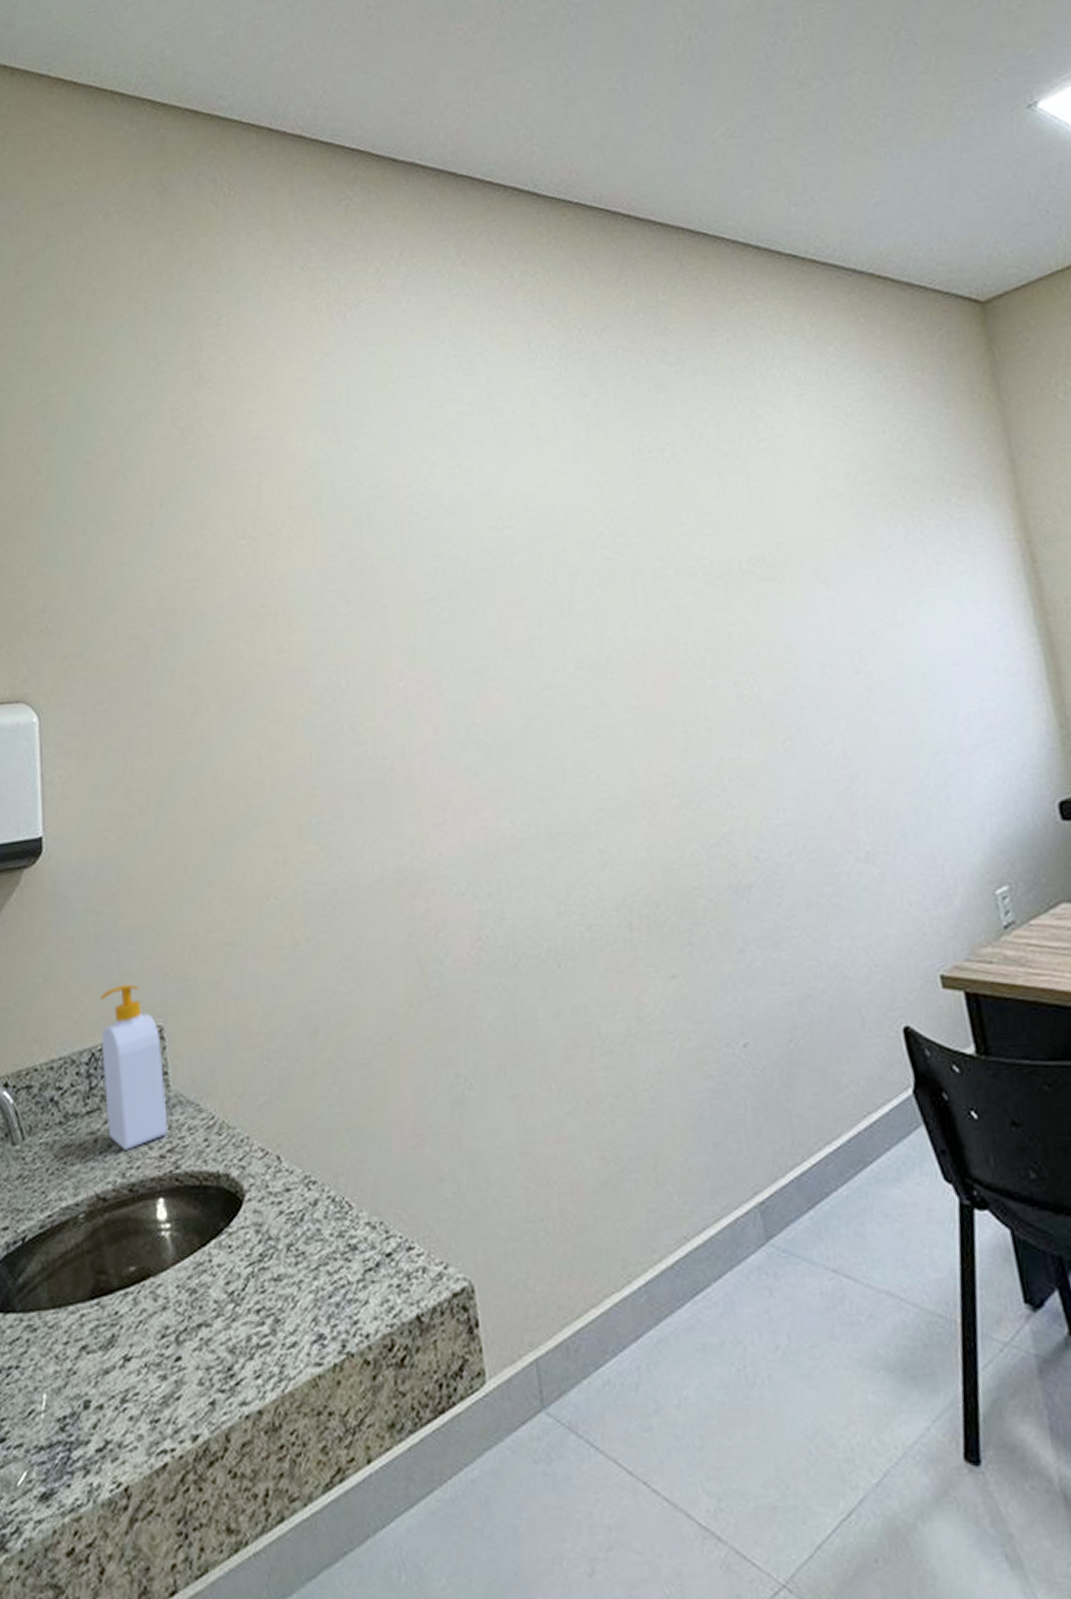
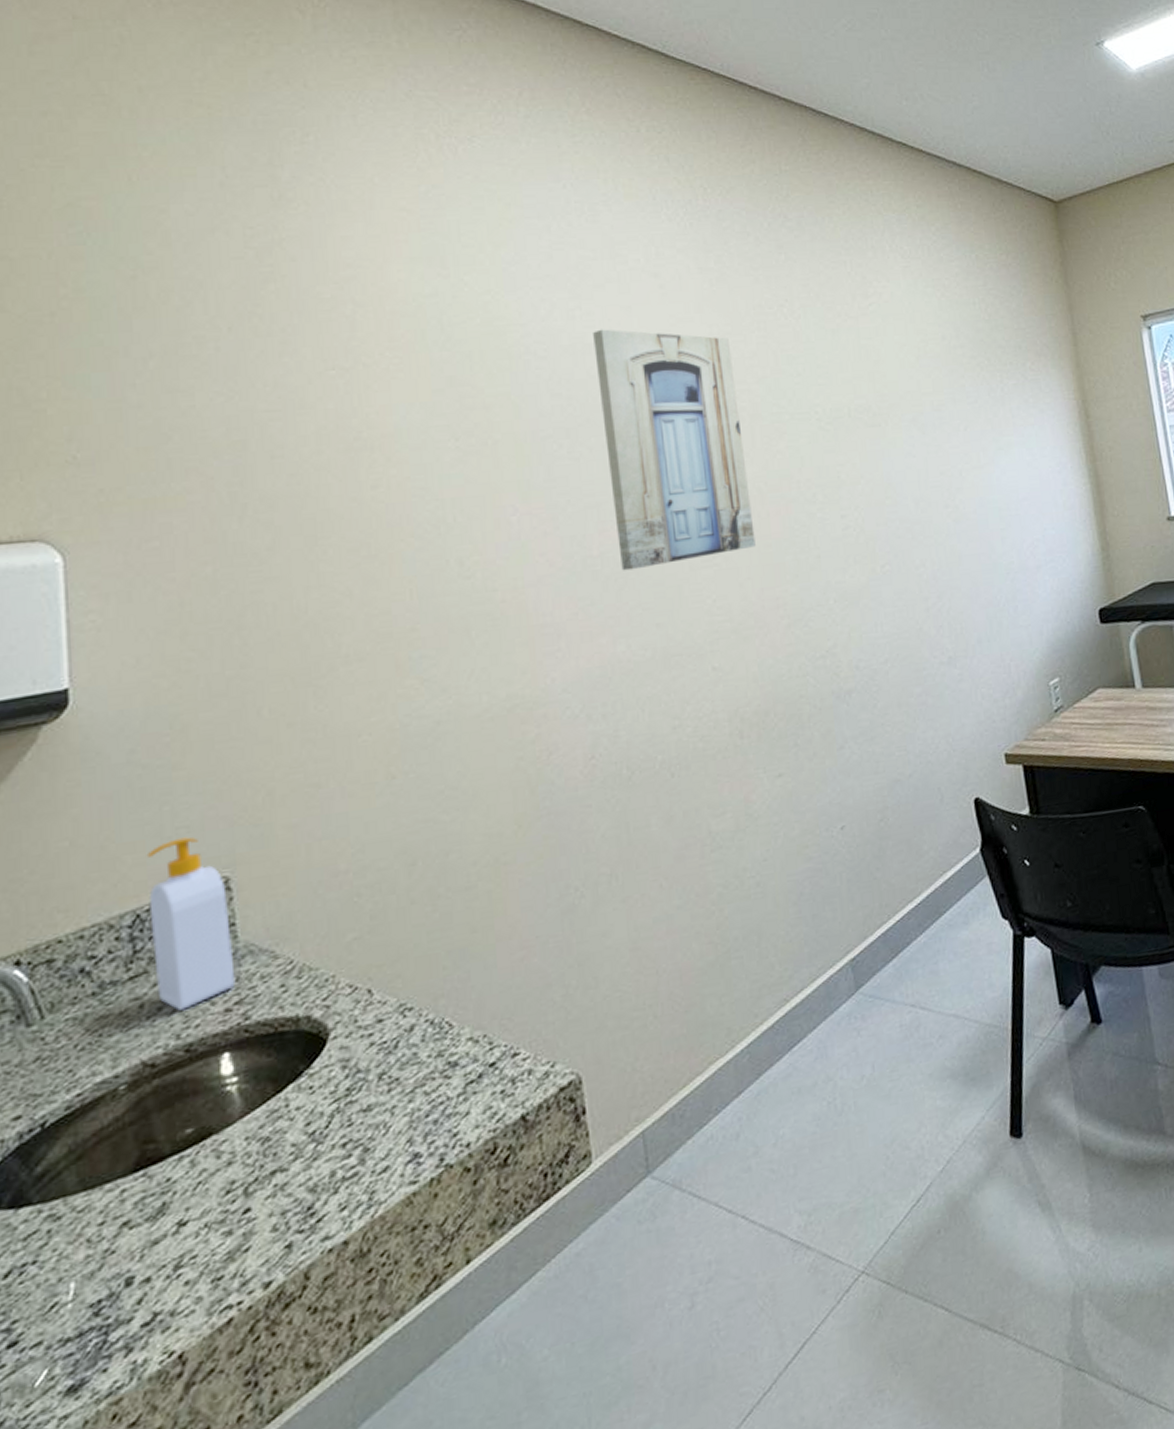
wall art: none [472,485,641,741] -> present [593,329,756,571]

